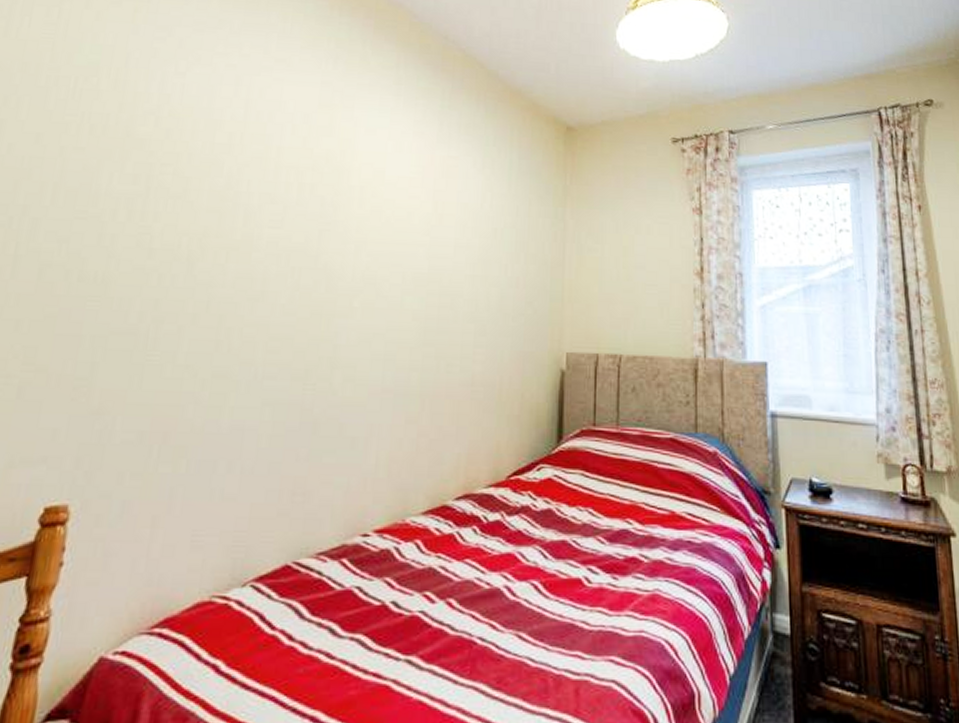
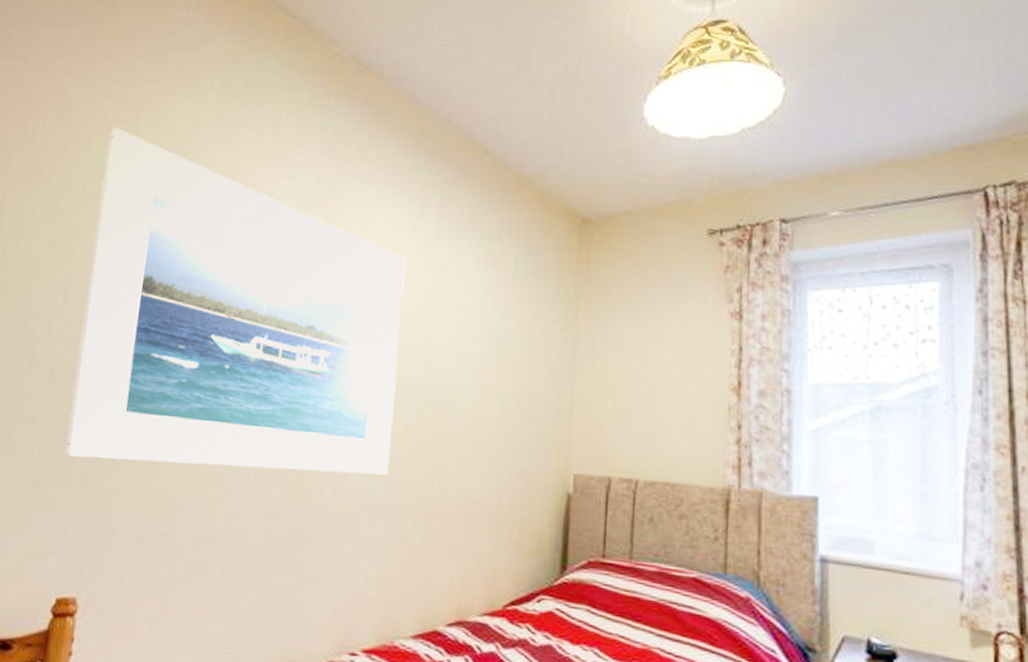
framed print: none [54,28,409,362] -> present [64,128,406,475]

